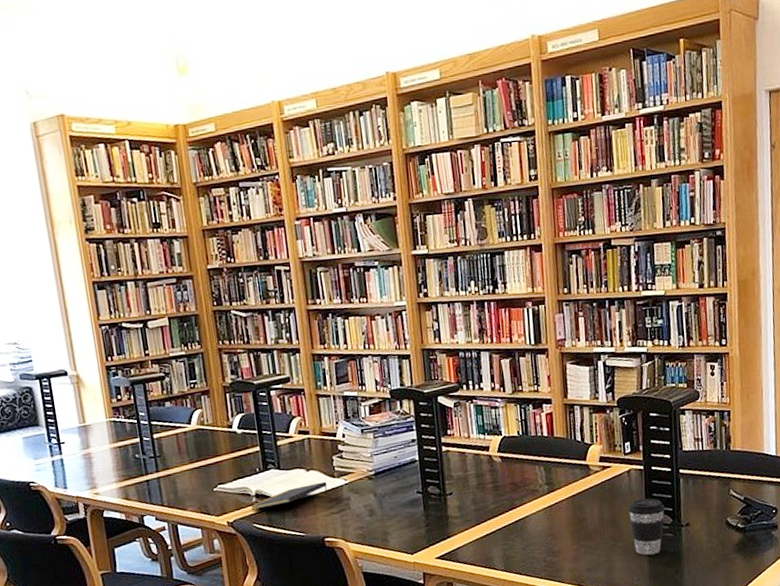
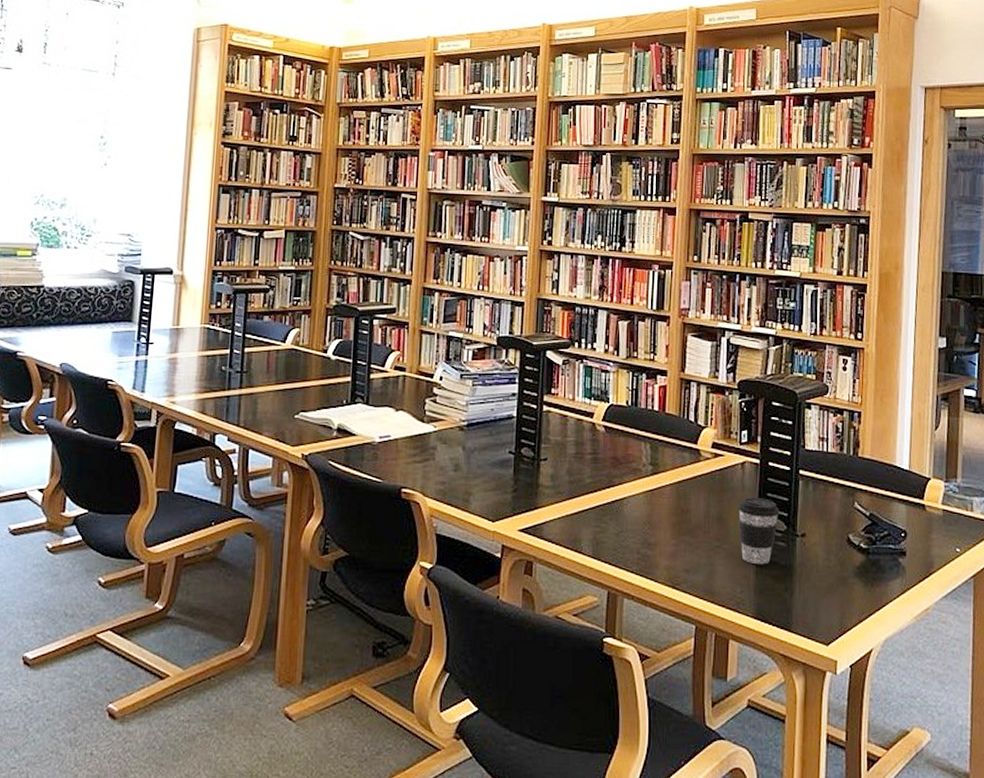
notepad: present [250,482,328,510] -> none [329,425,415,445]

